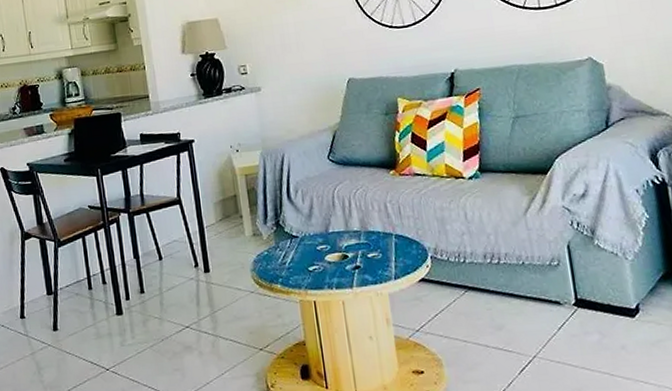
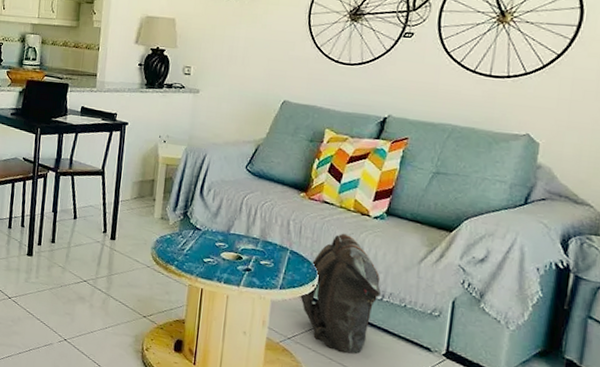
backpack: none [417,202,496,332] -> present [300,233,381,354]

